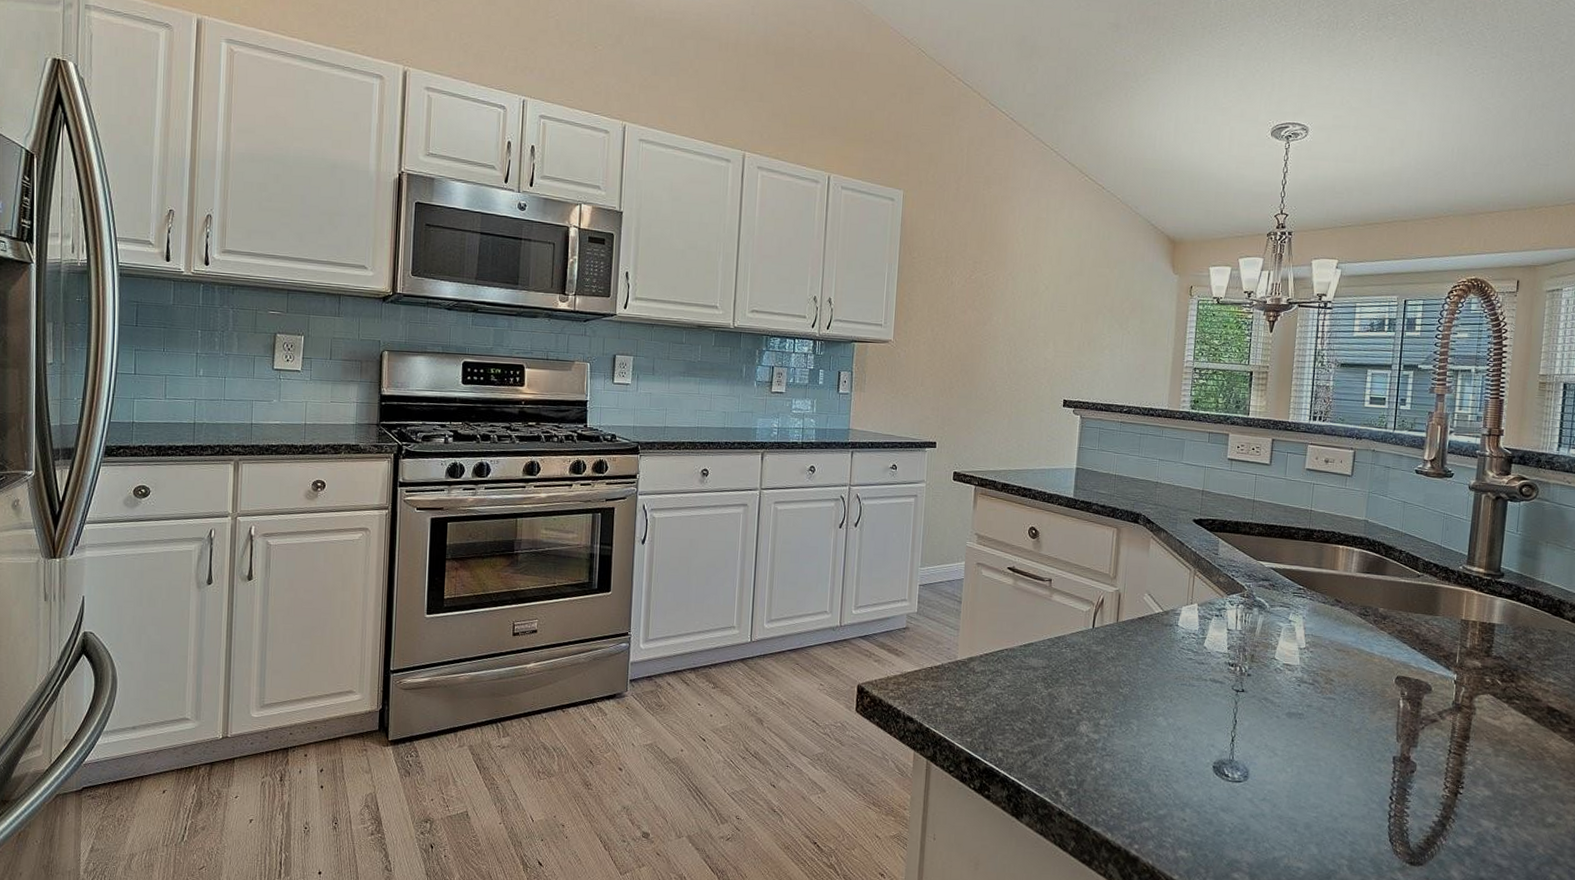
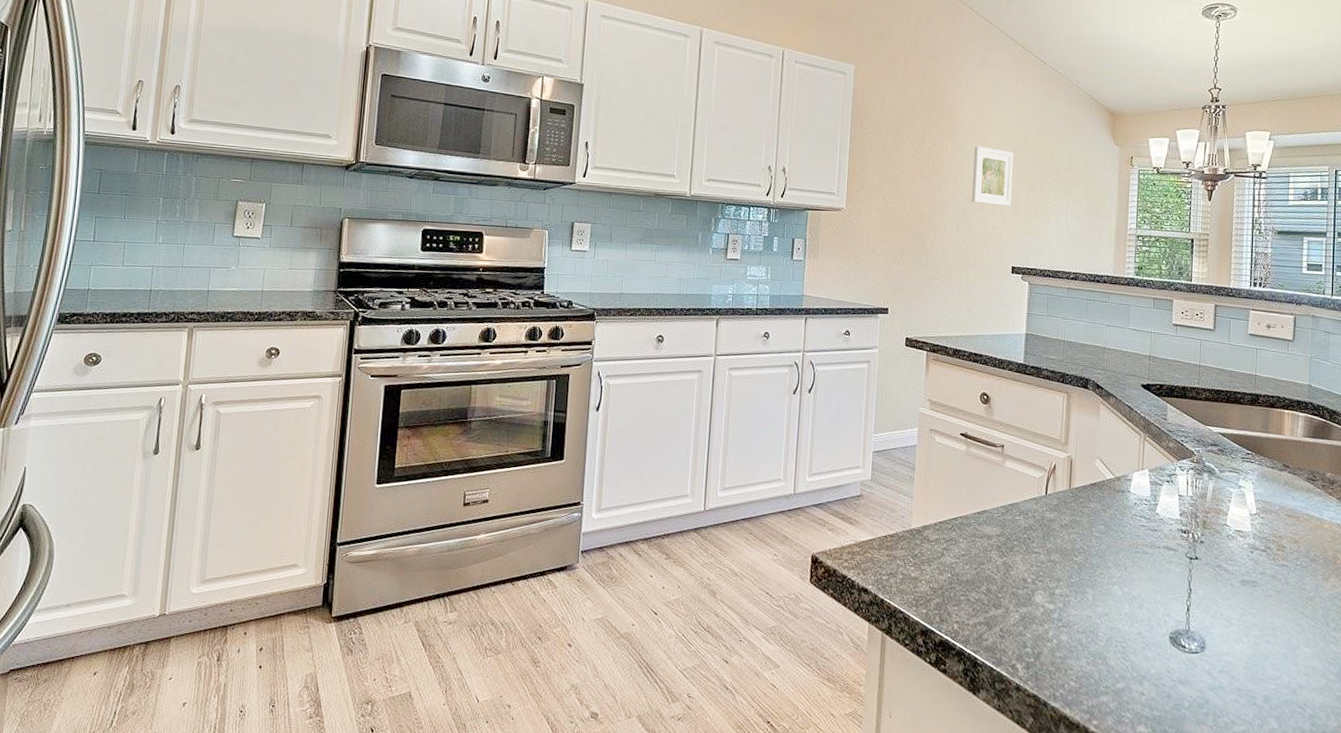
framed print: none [1023,275,1068,338] -> present [972,146,1014,206]

